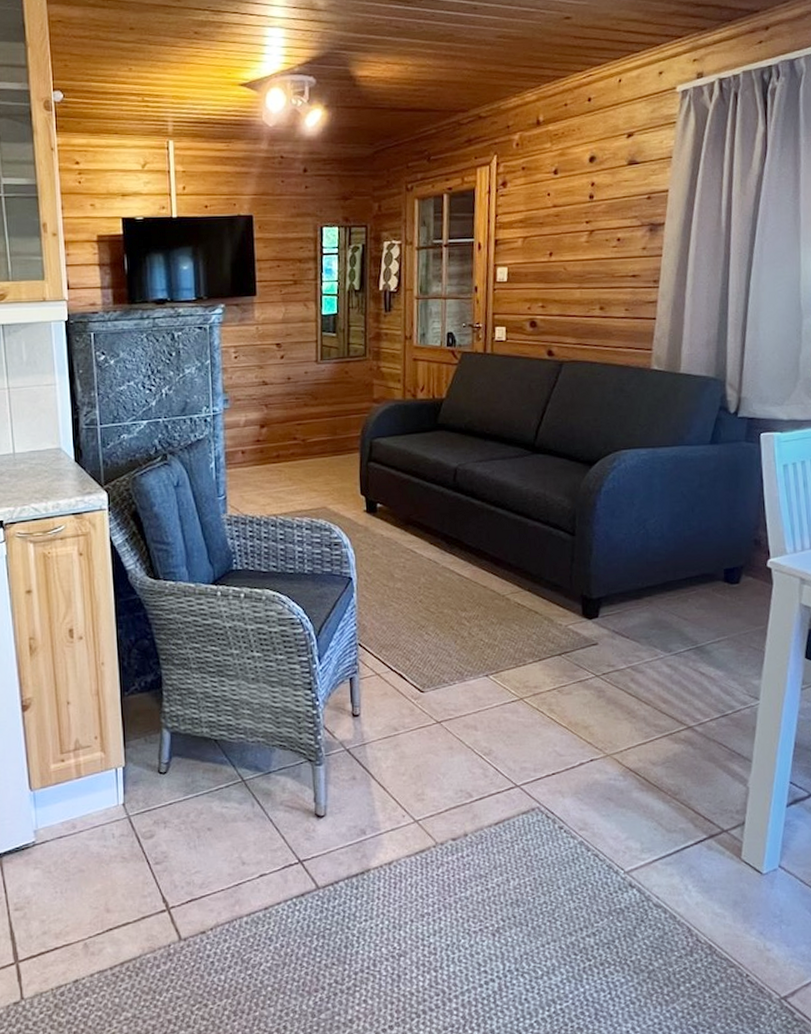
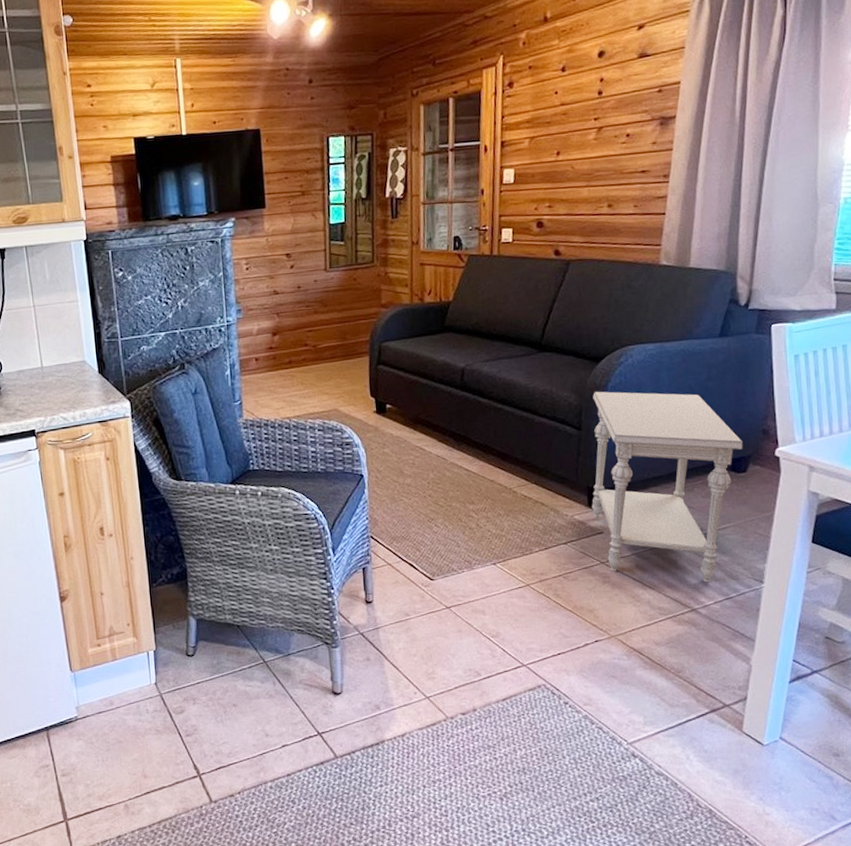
side table: none [586,496,736,699] -> present [592,391,744,583]

